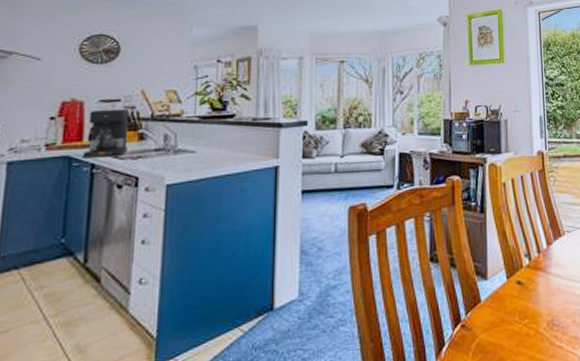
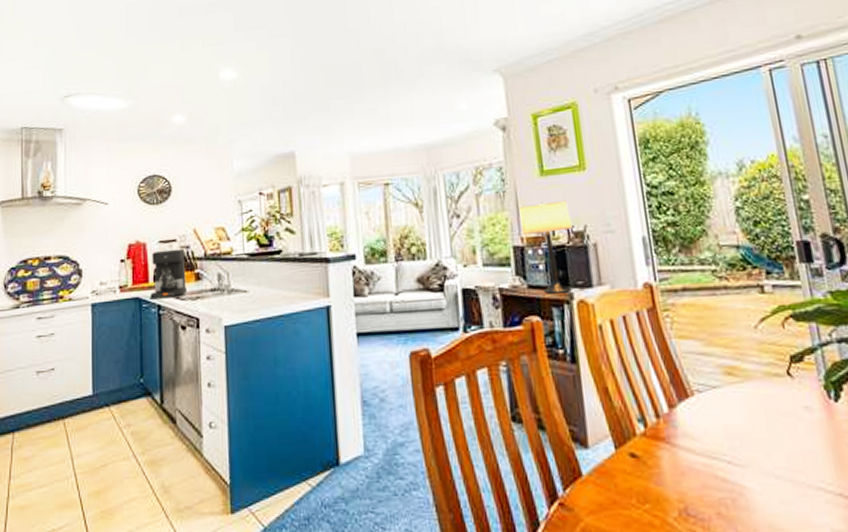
table lamp: none [451,85,490,159] -> present [519,200,573,295]

